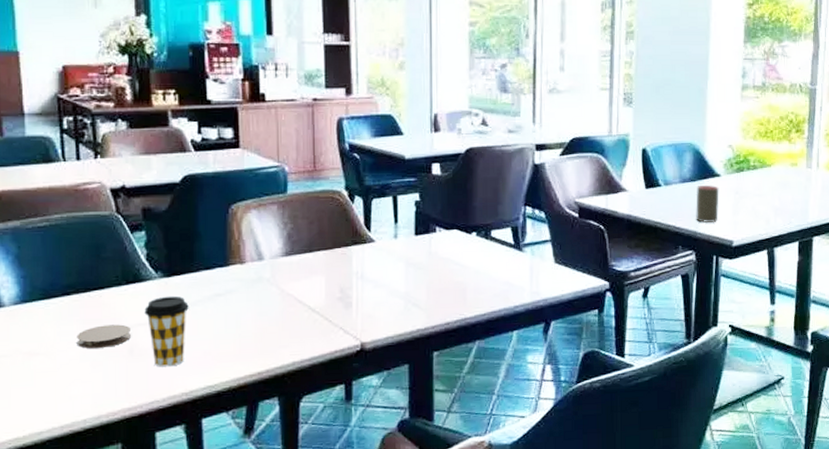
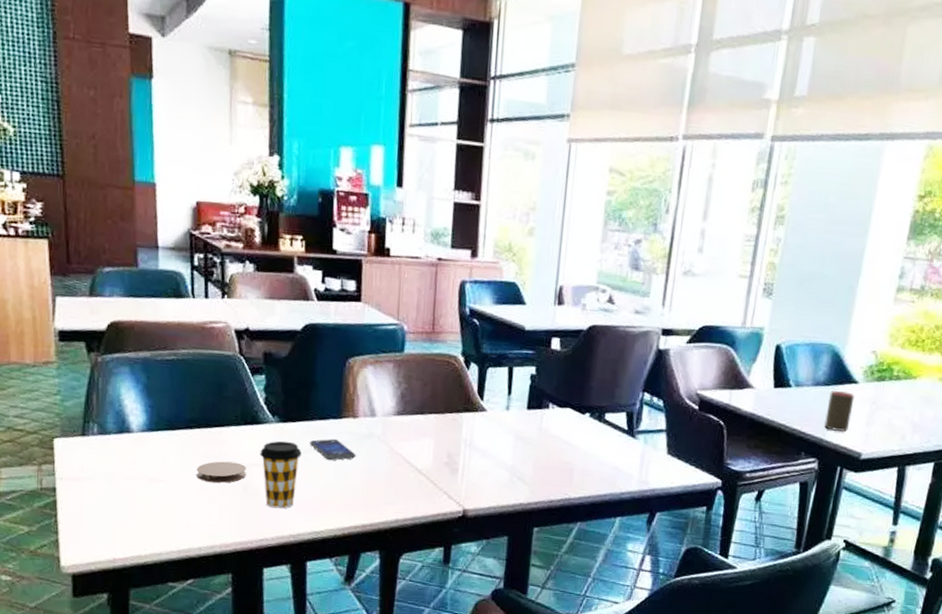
smartphone: none [197,287,246,311] -> present [310,438,356,461]

